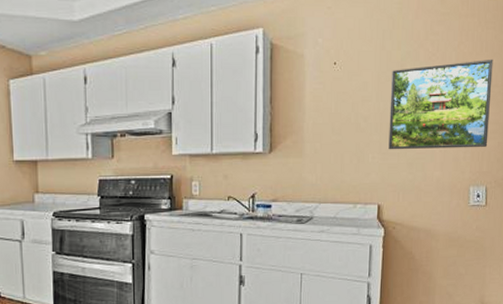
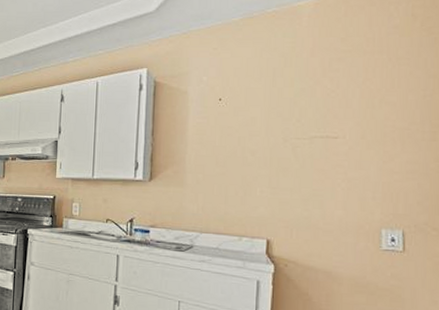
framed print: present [388,59,493,150] -> none [279,95,408,188]

